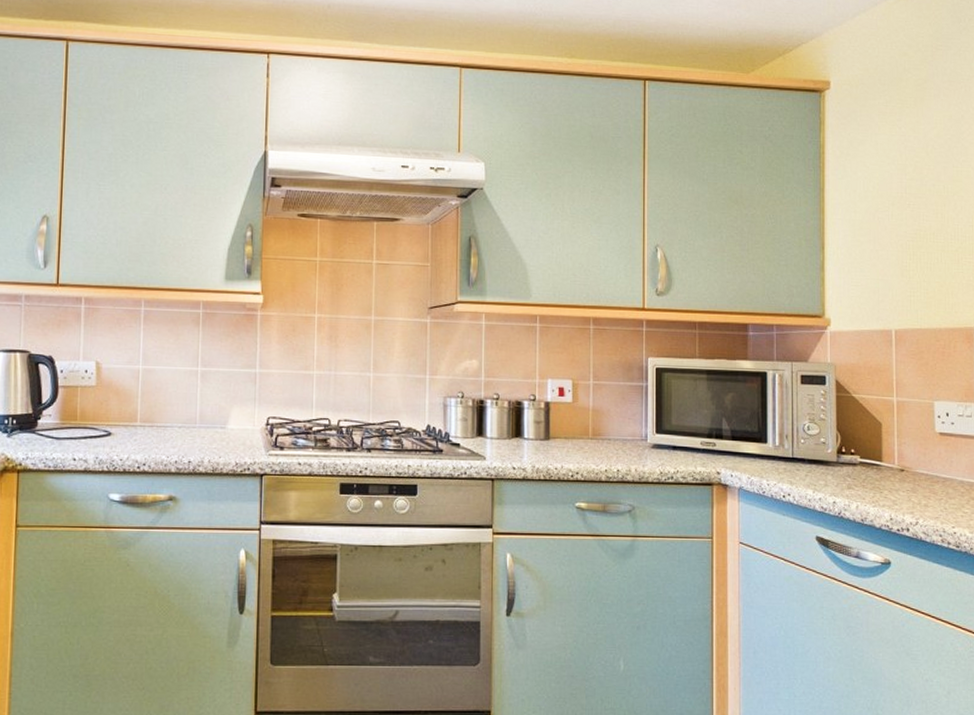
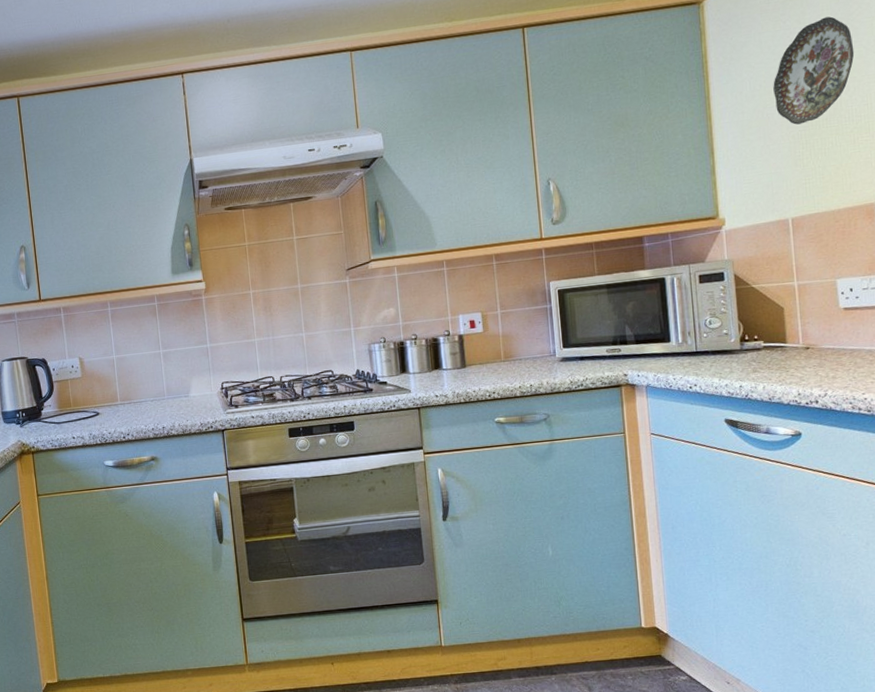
decorative plate: none [886,131,963,234] -> present [773,16,855,125]

